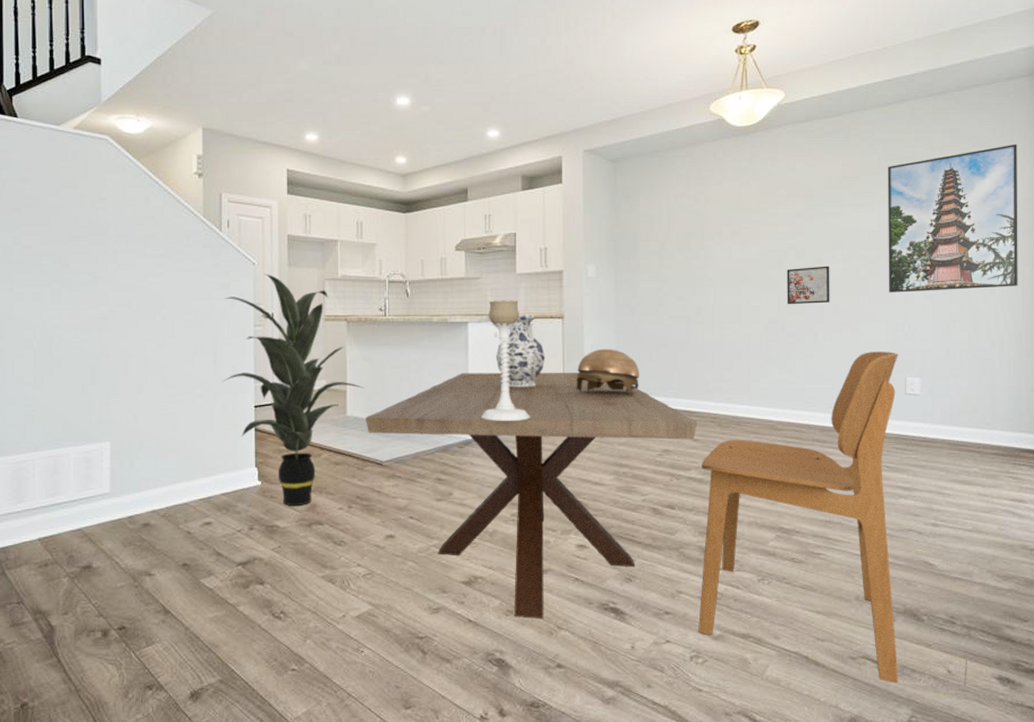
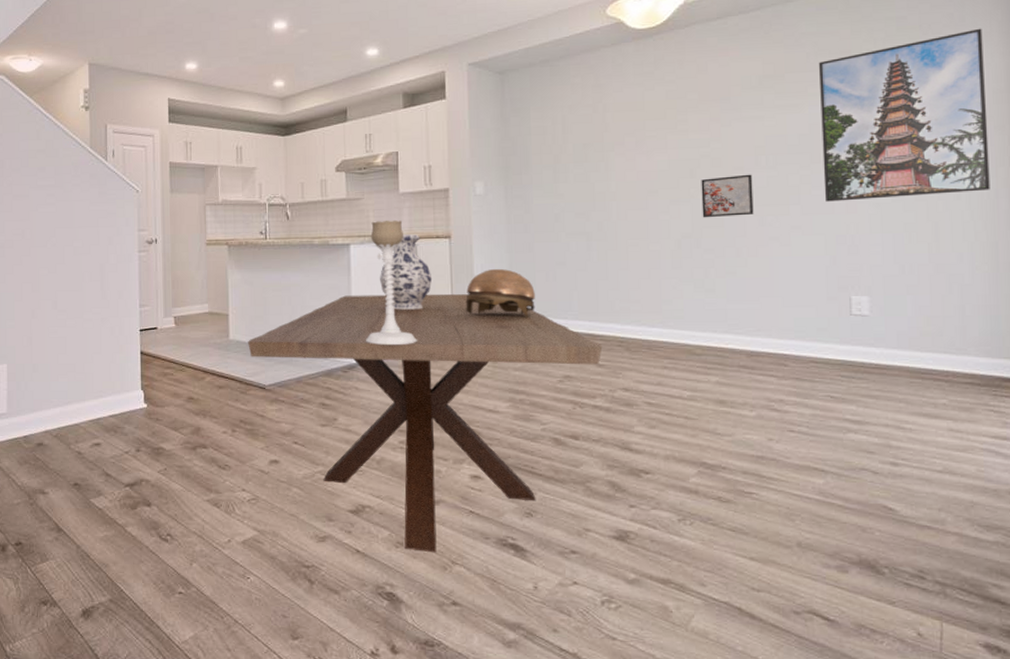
indoor plant: present [223,273,364,506] -> none [109,200,246,428]
dining chair: present [698,351,899,683] -> none [608,267,855,644]

